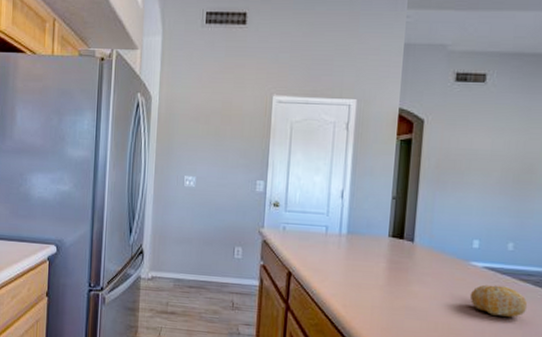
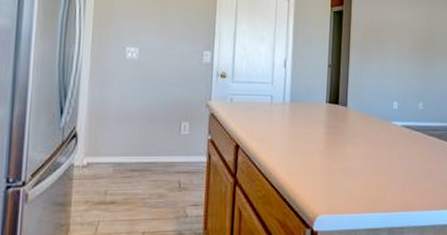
fruit: present [469,284,528,317] -> none [392,141,435,169]

